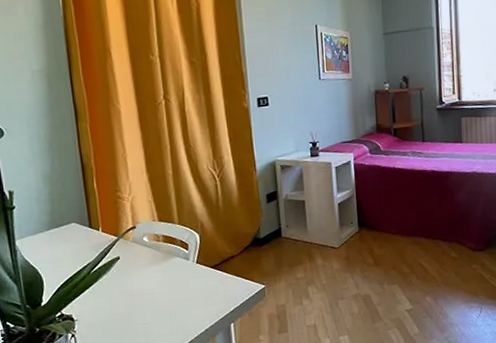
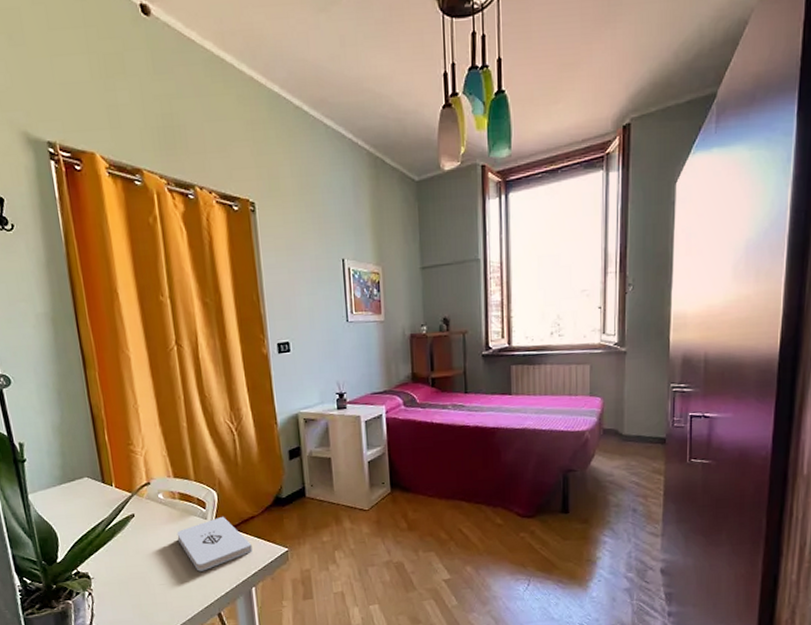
notepad: none [160,256,232,310] -> present [177,516,253,572]

